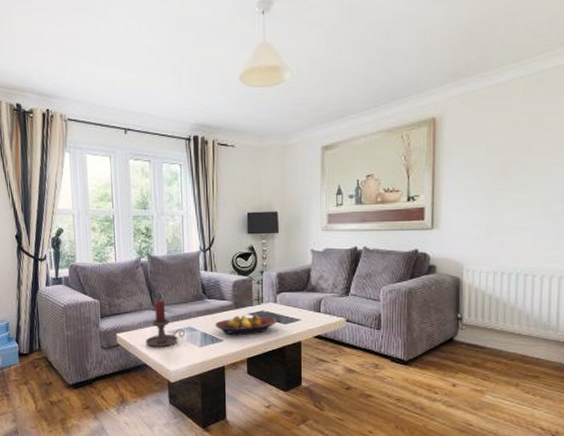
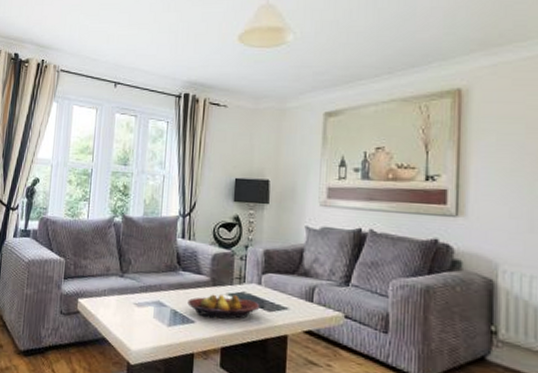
candle holder: present [145,300,185,348] -> none [108,266,153,322]

